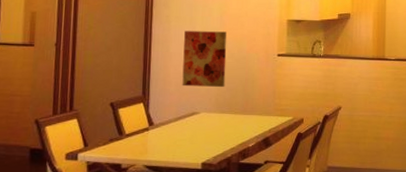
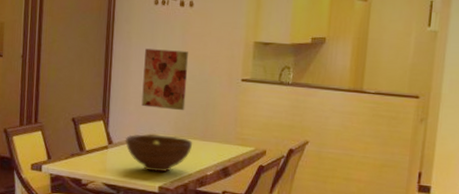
fruit bowl: none [166,112,234,149] -> present [125,133,193,173]

